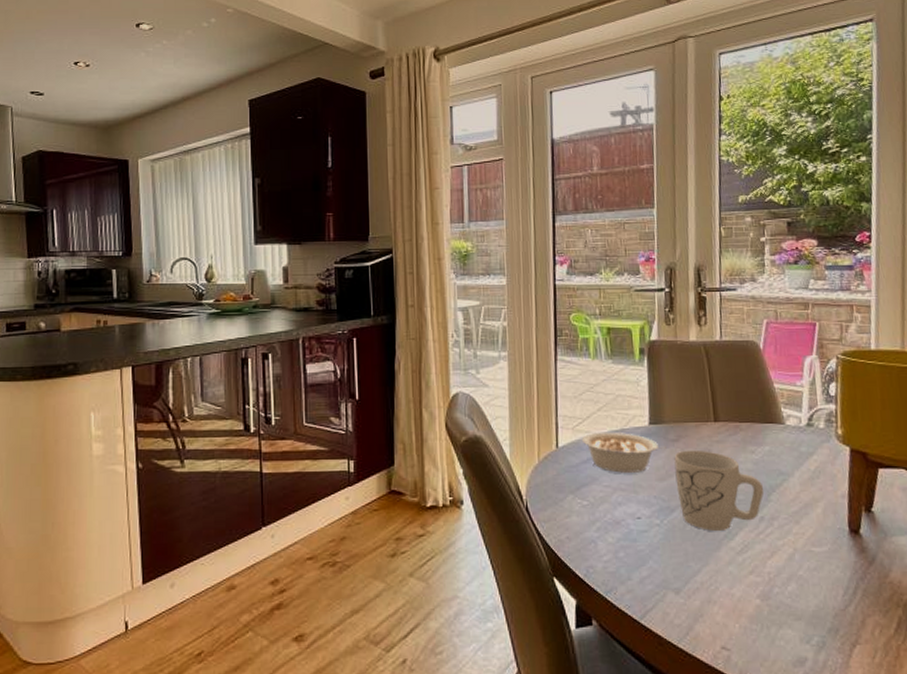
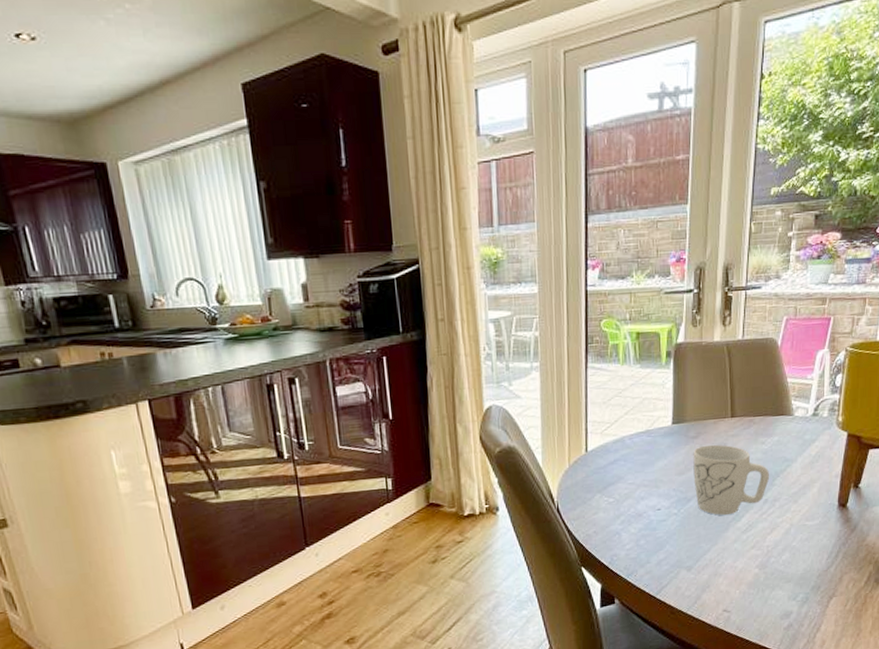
legume: present [581,431,667,473] -> none [609,432,687,471]

